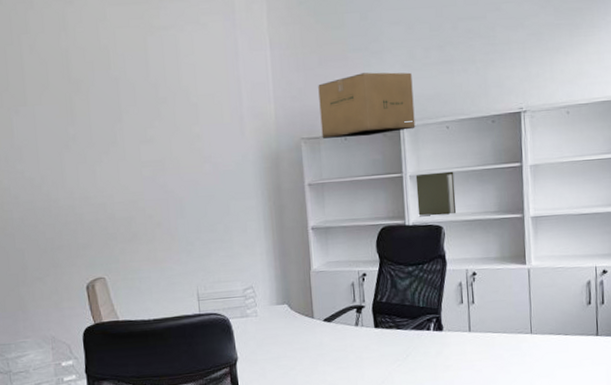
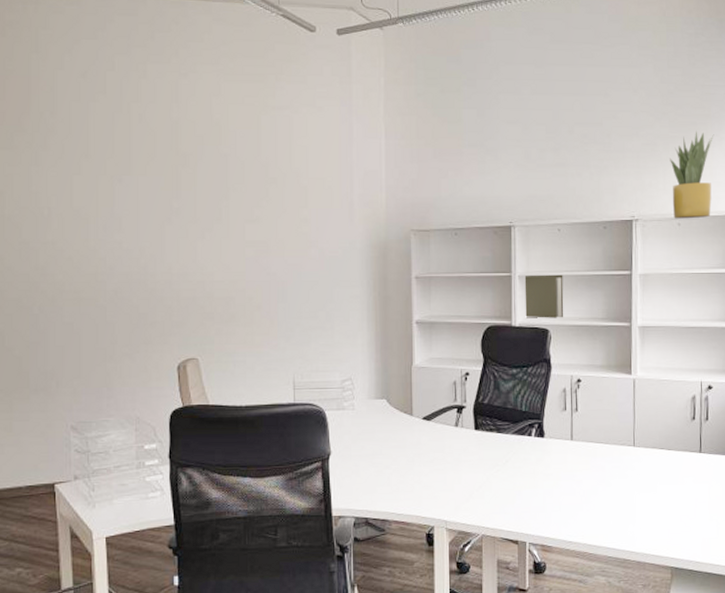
box: present [318,72,416,139] -> none [431,169,527,233]
planter: none [556,16,601,107] -> present [670,130,714,219]

